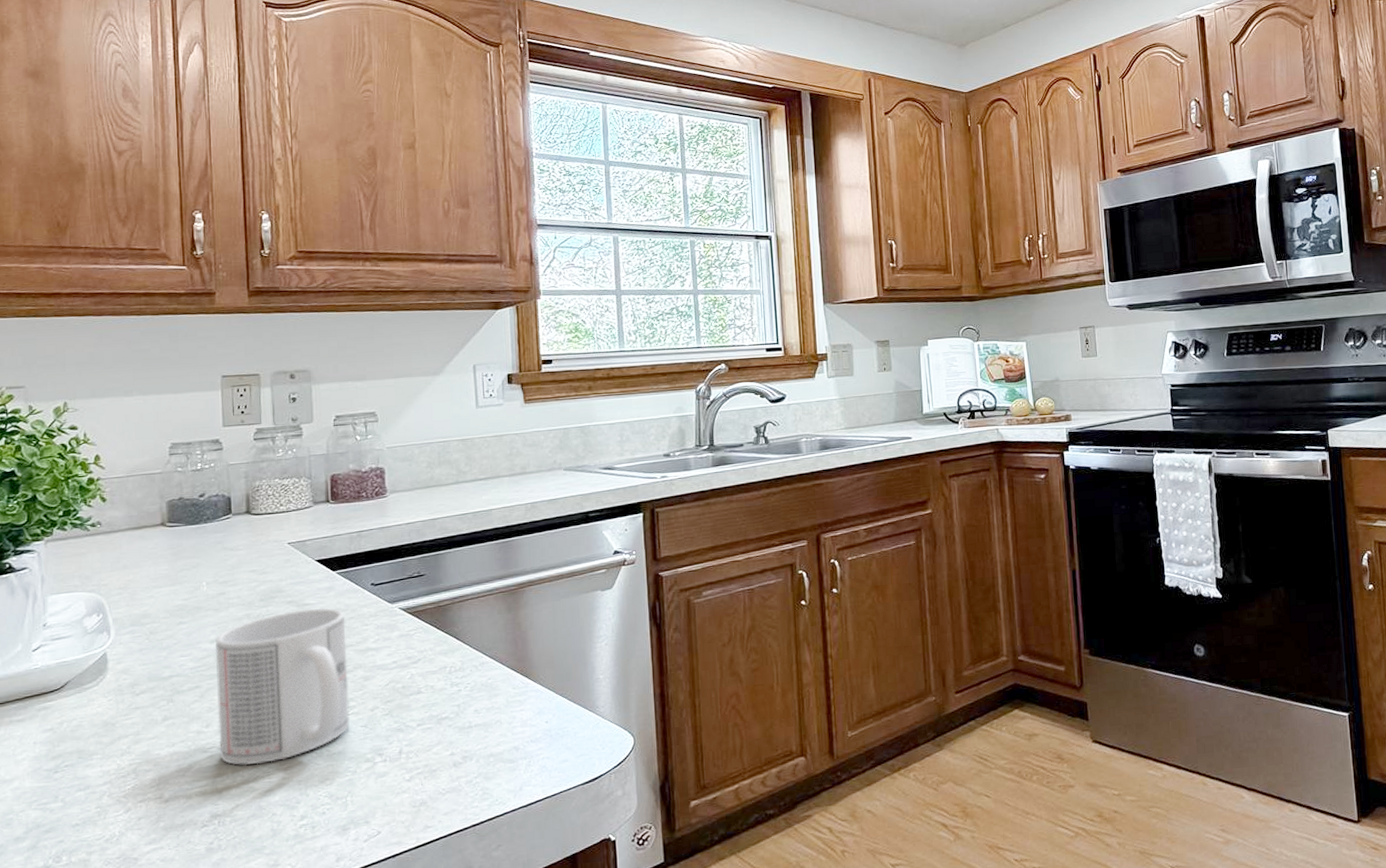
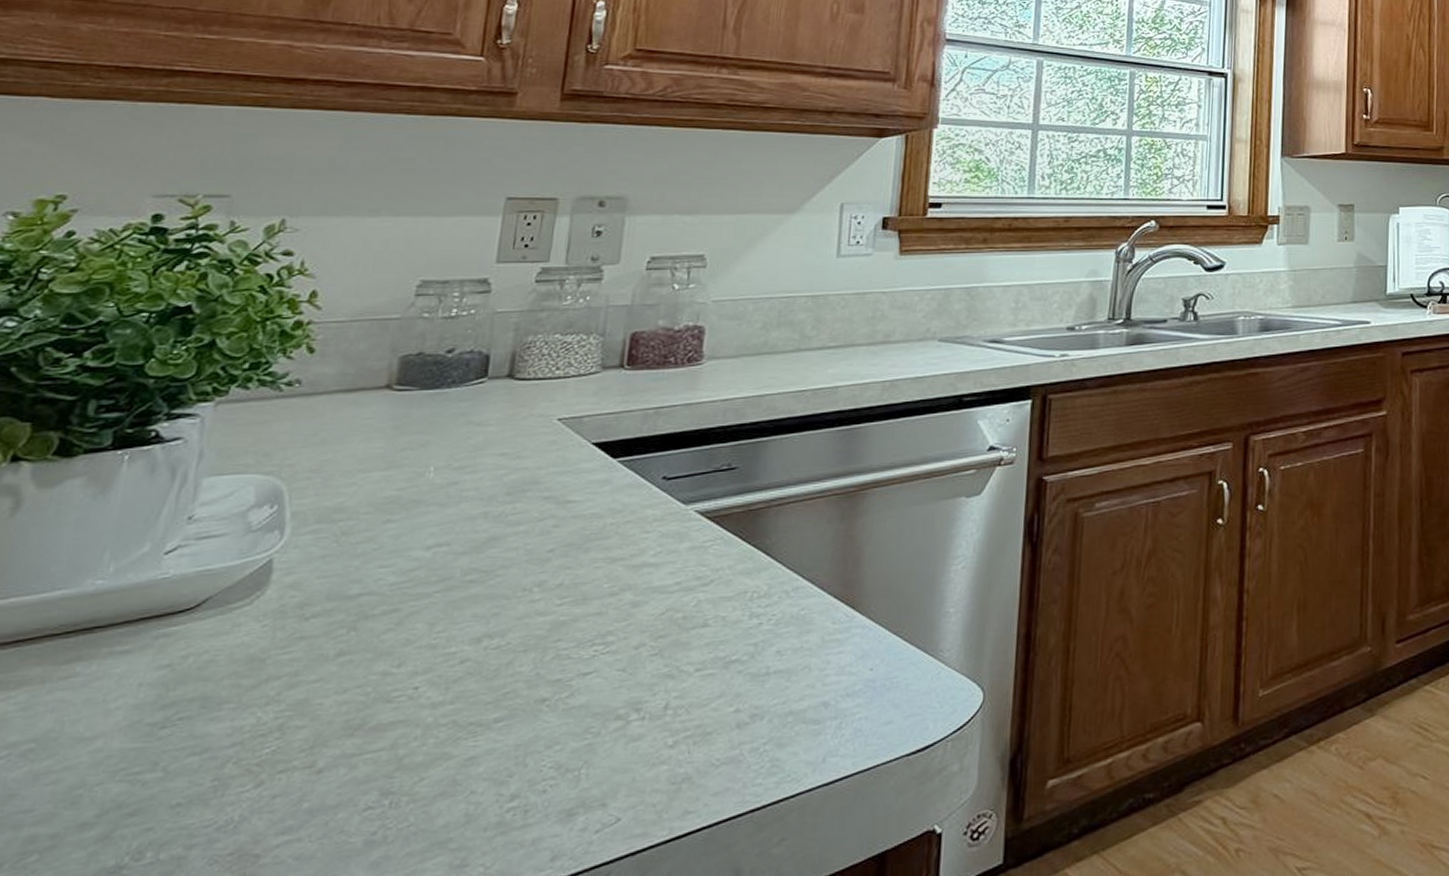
mug: present [215,607,350,766] -> none [409,506,620,723]

